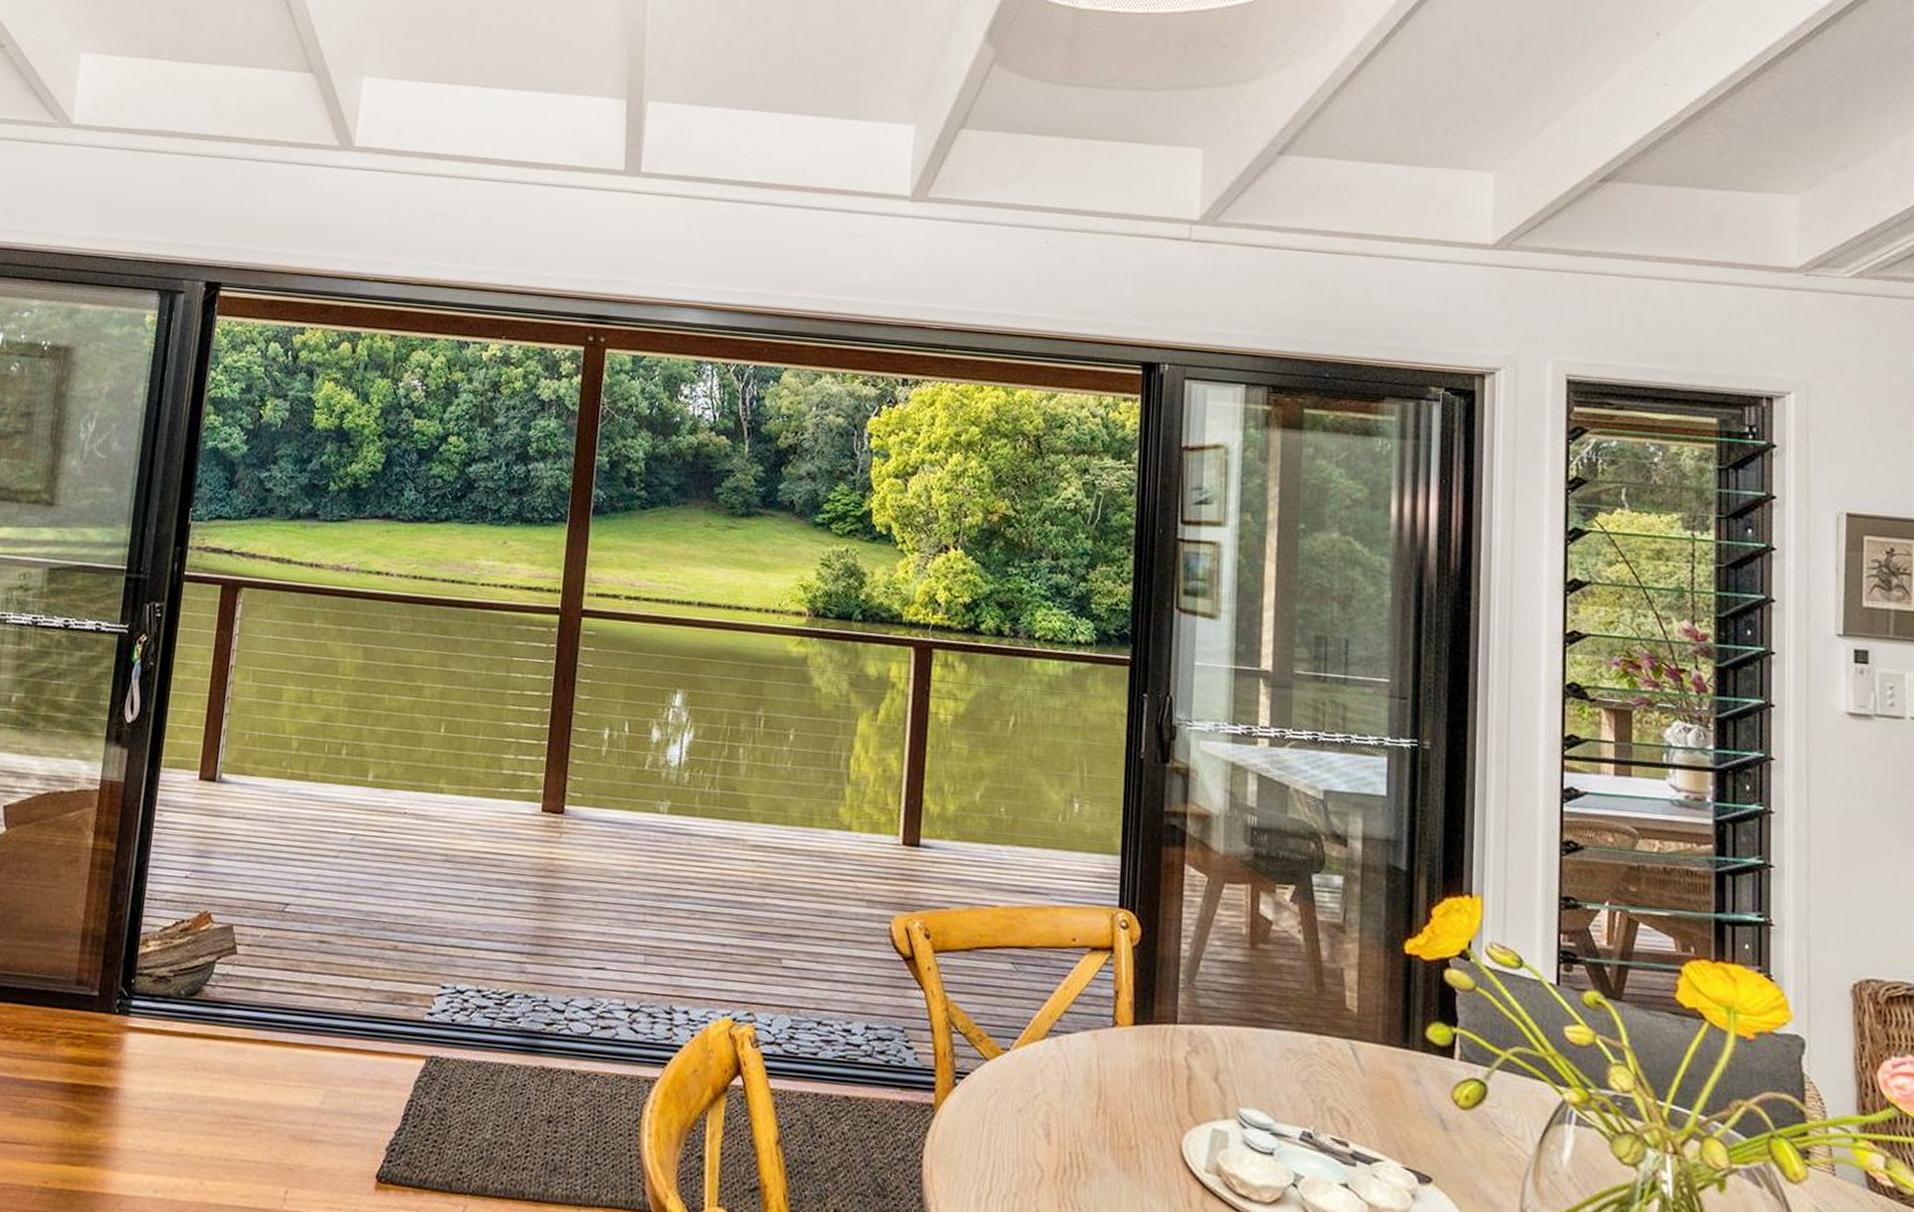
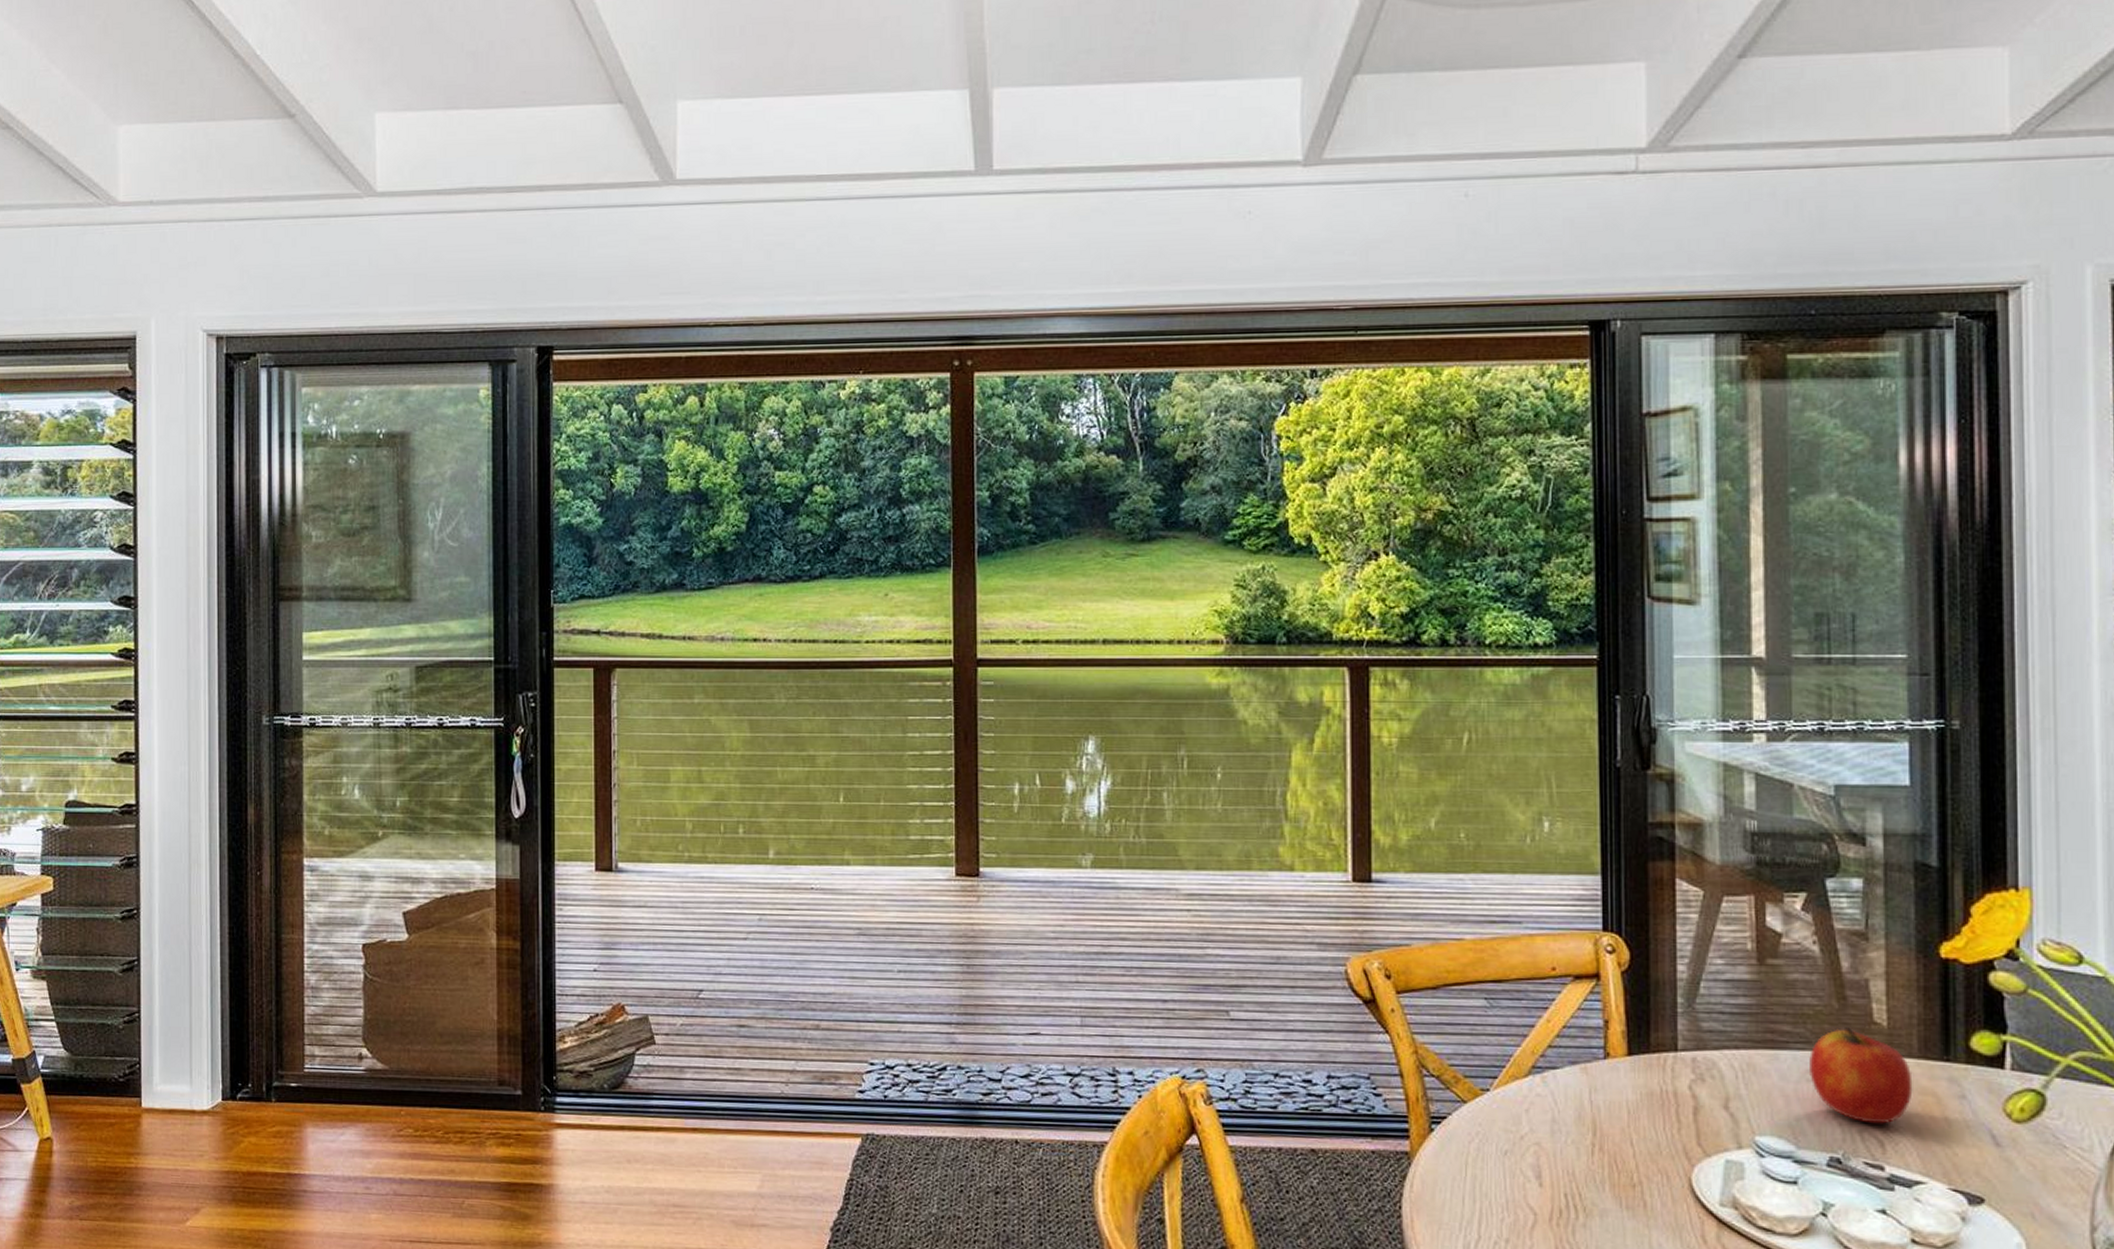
apple: none [1289,1010,1377,1104] -> present [1809,1026,1913,1124]

